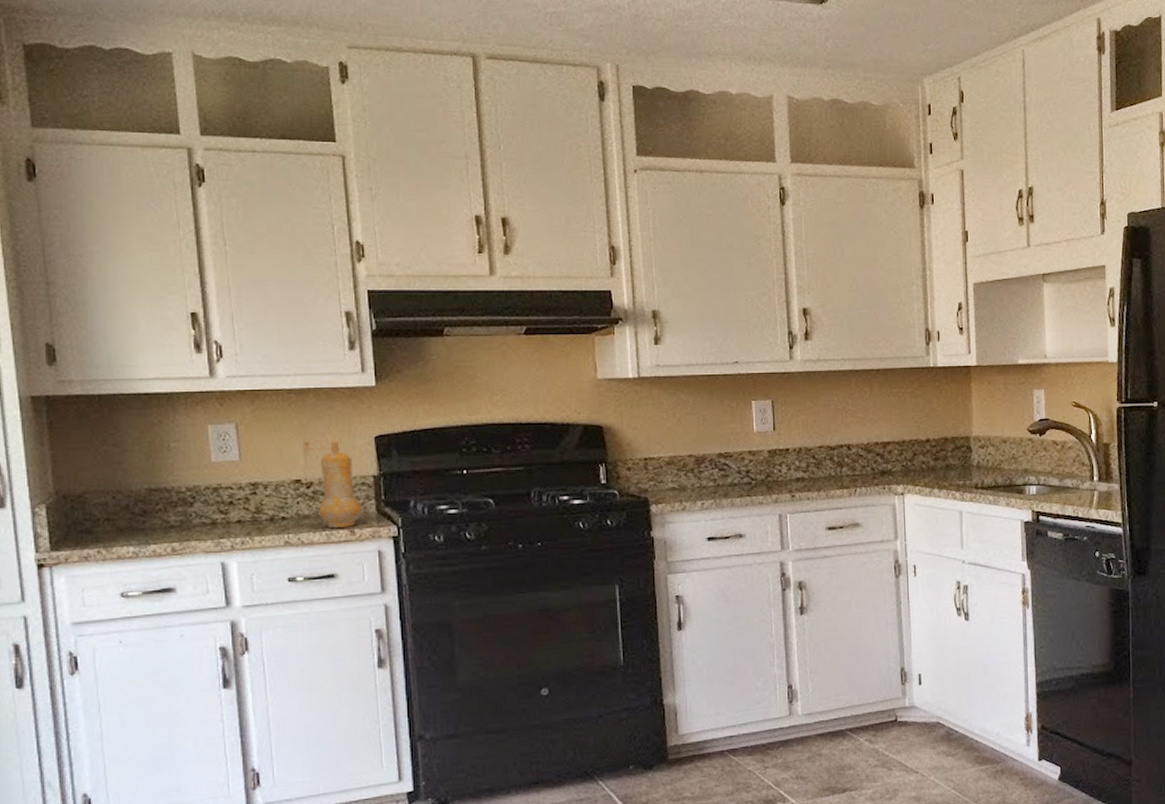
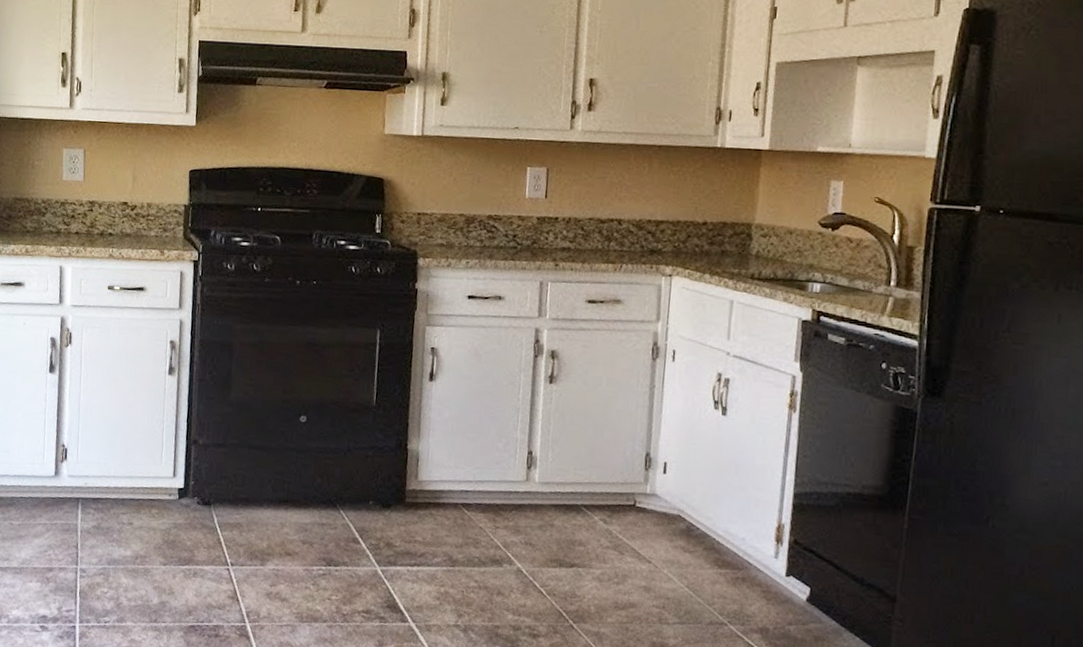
pepper mill: present [303,440,362,528] -> none [133,169,172,248]

